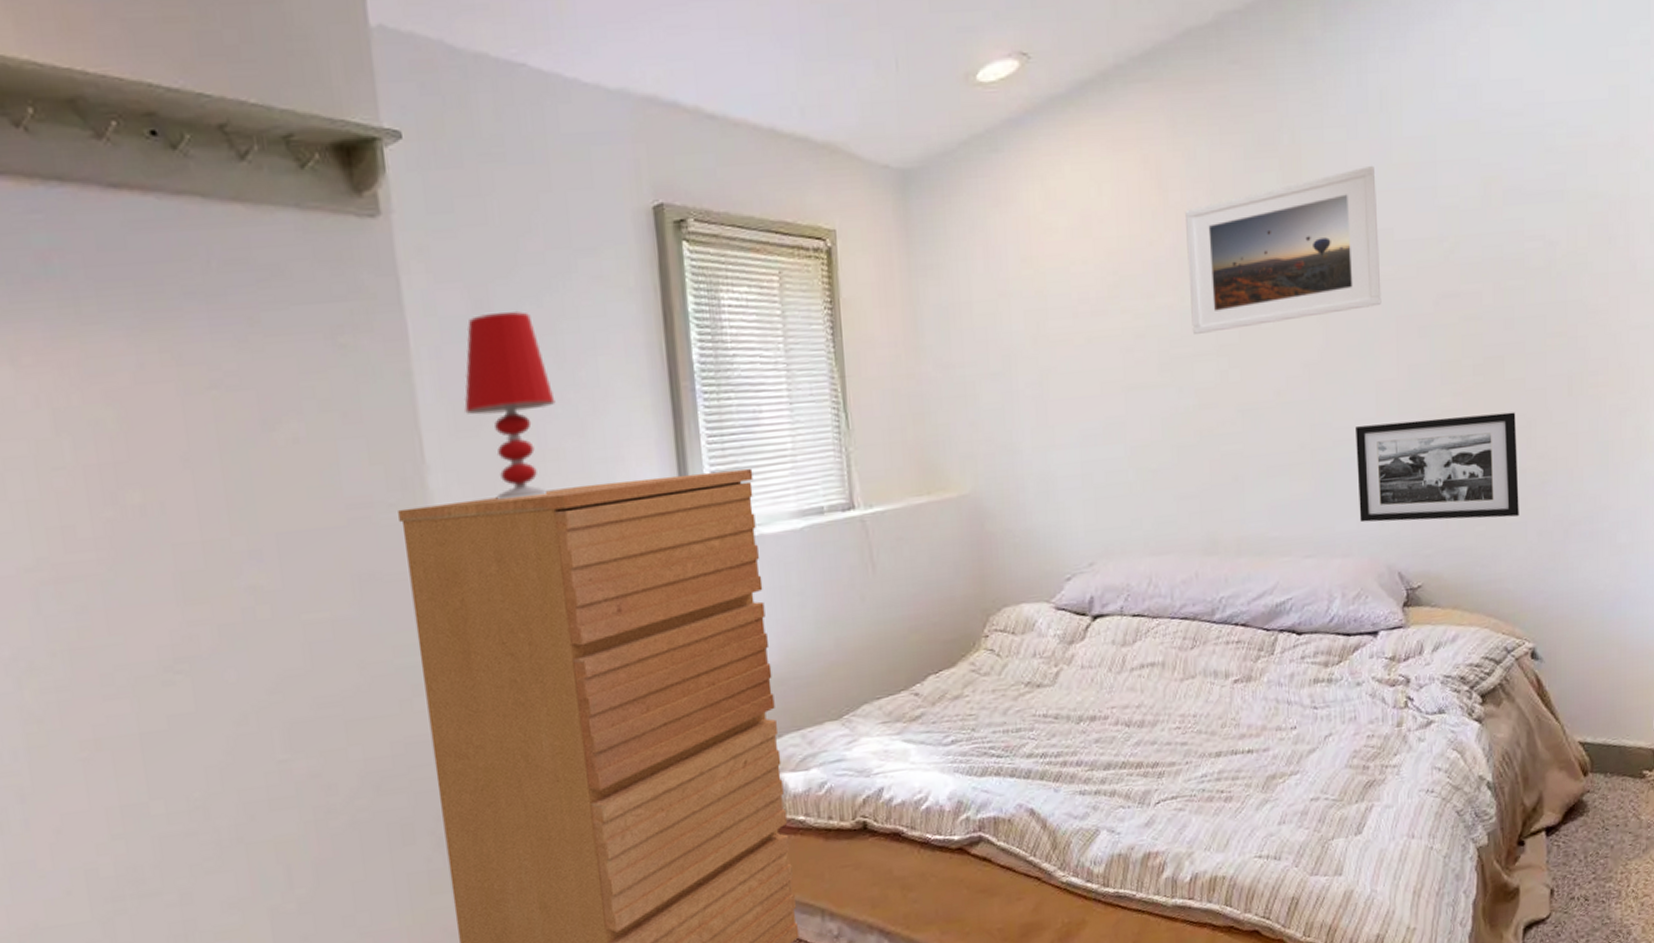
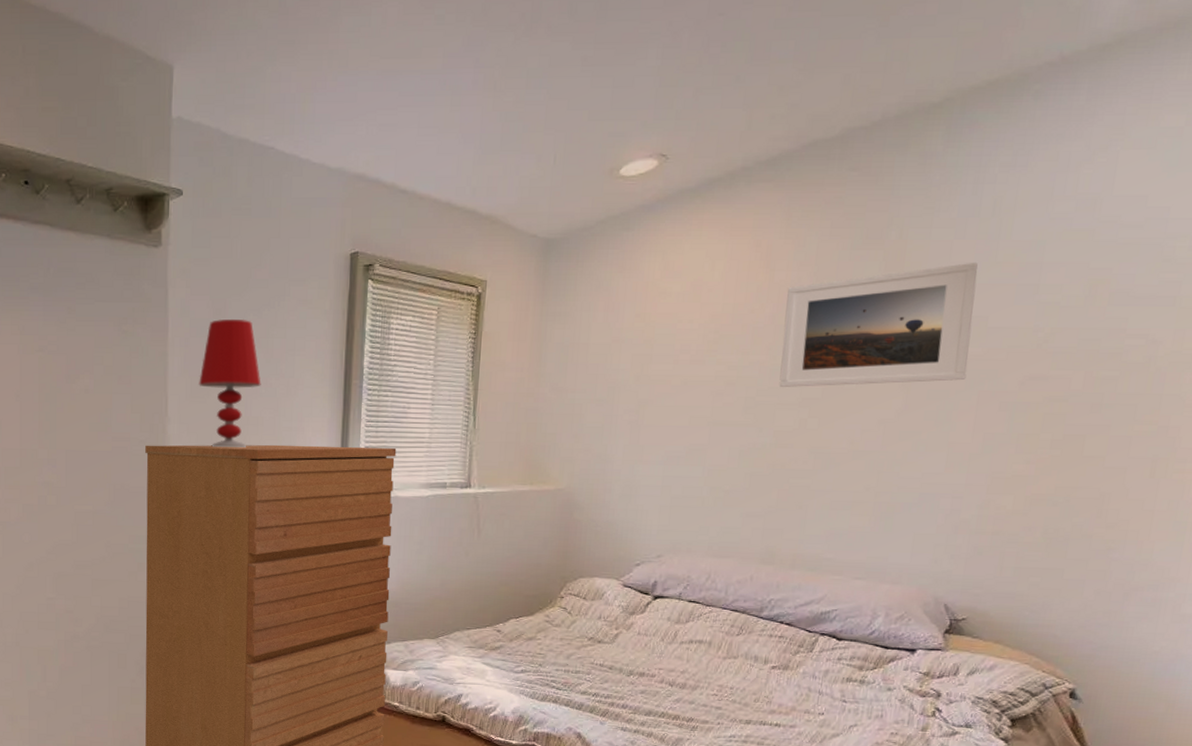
picture frame: present [1356,412,1519,523] -> none [913,479,1090,575]

